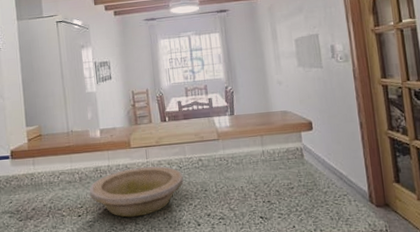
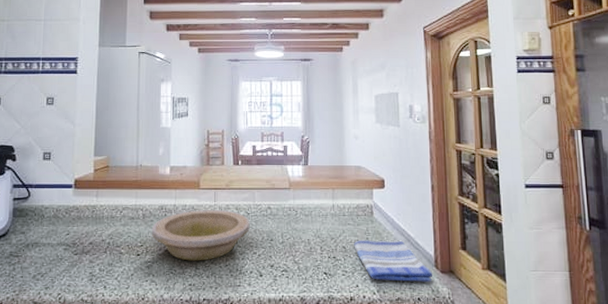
dish towel: none [287,180,369,220] -> present [354,240,433,282]

